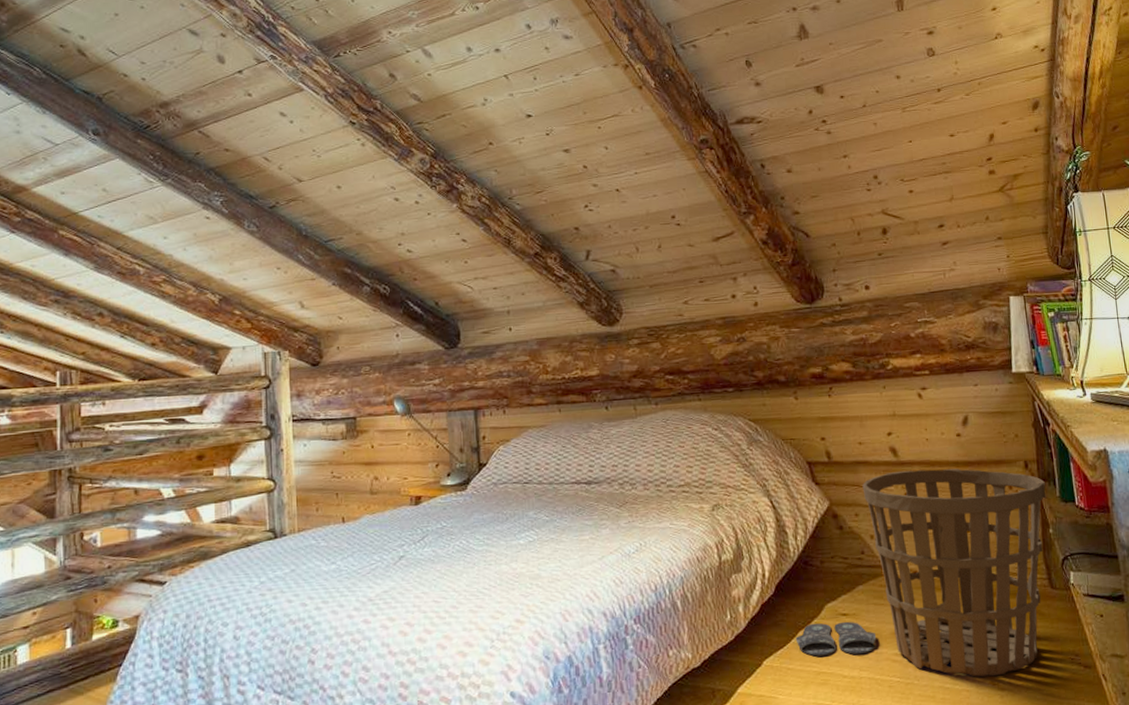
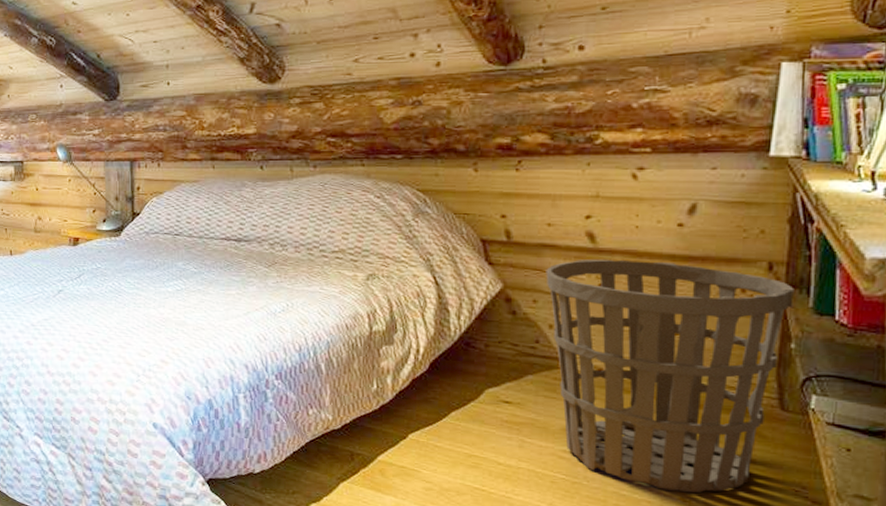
slippers: present [795,621,877,658] -> none [447,405,543,446]

